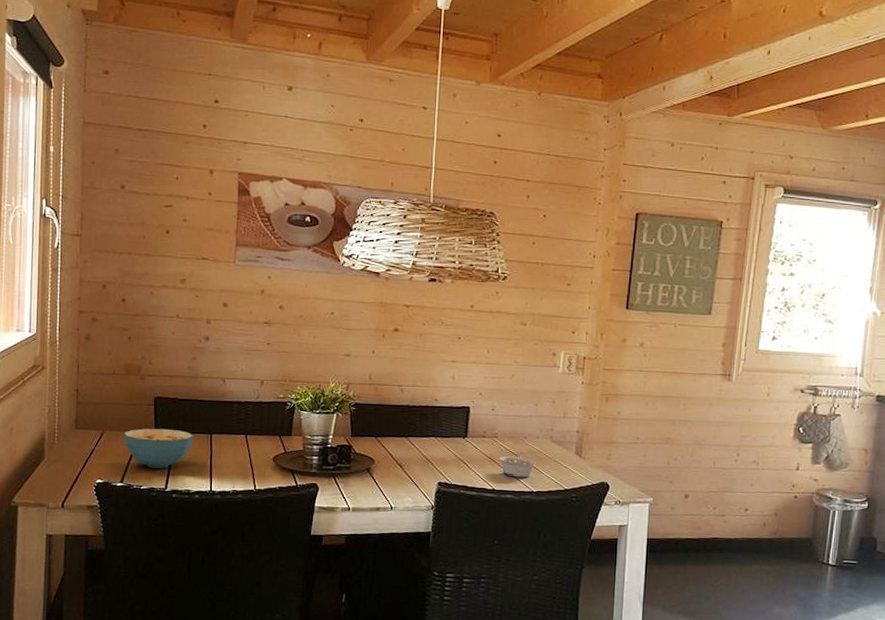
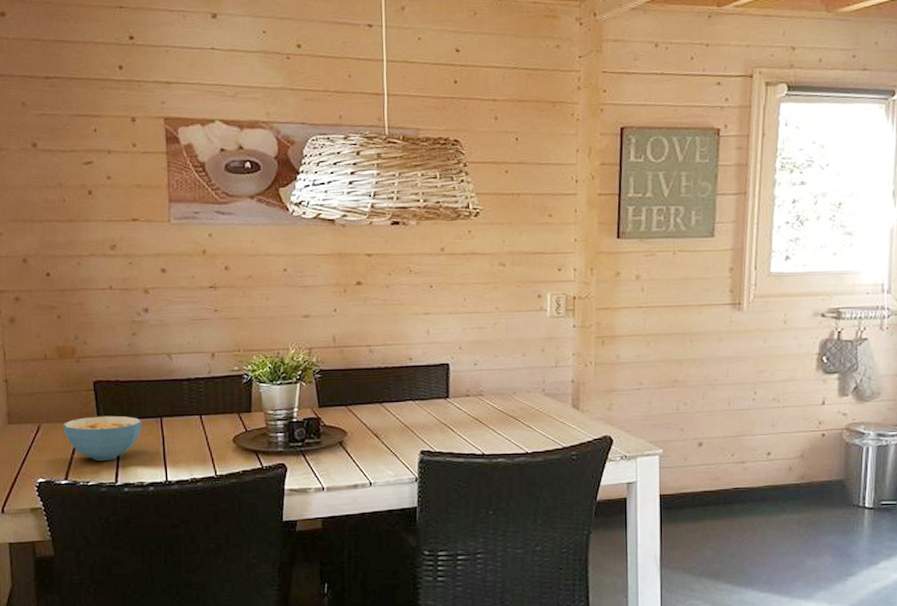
legume: present [499,452,537,478] -> none [486,410,530,439]

